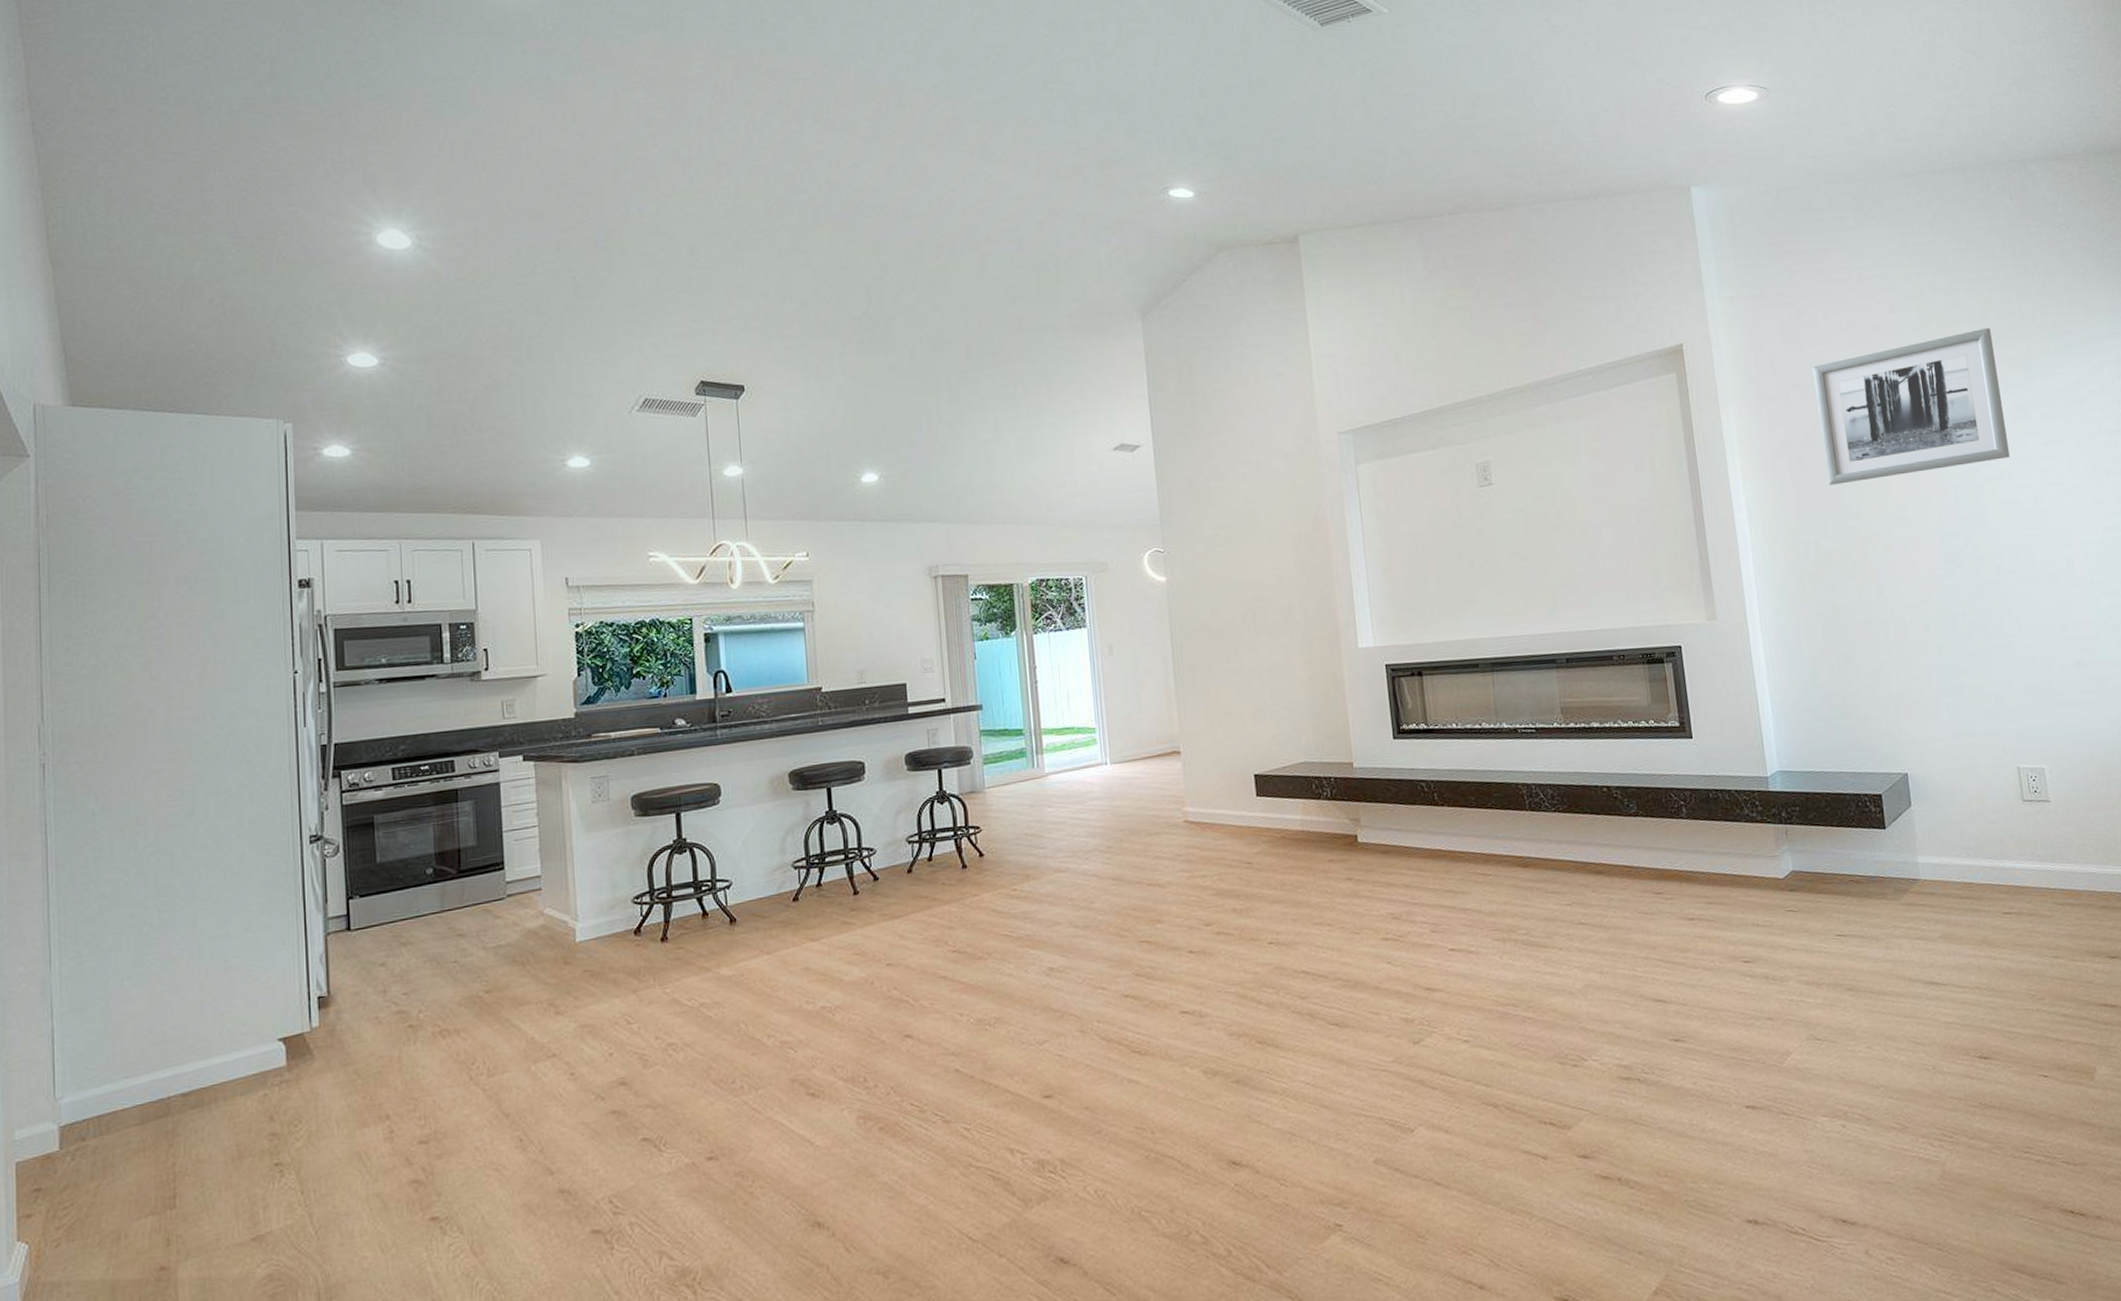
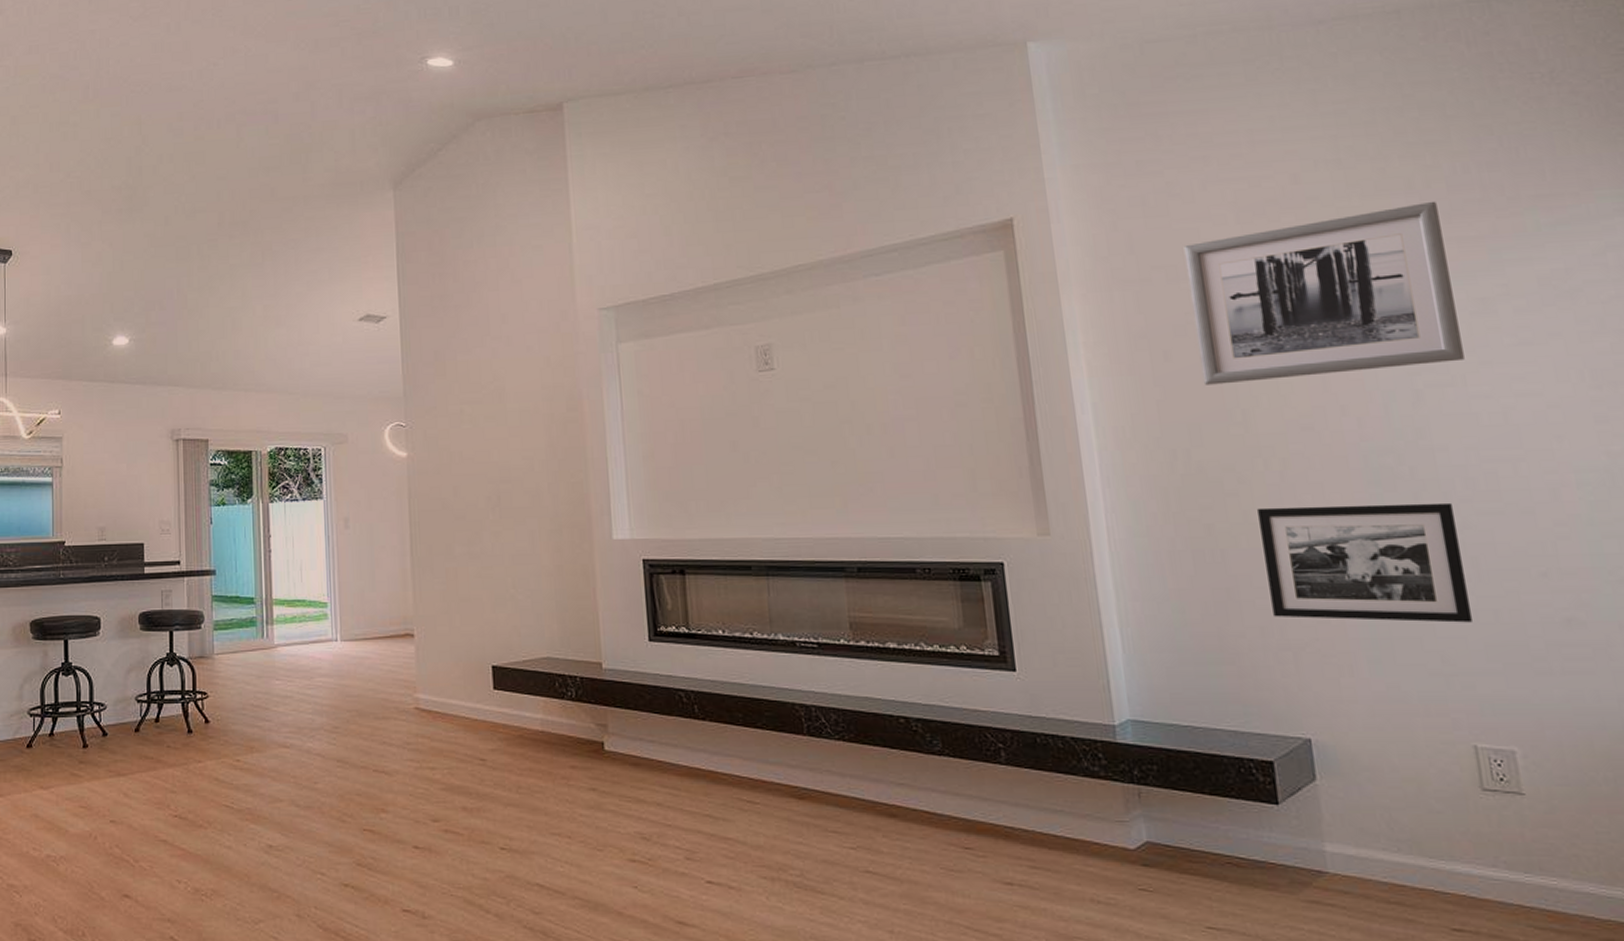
picture frame: none [1868,573,2017,676] -> present [1257,502,1474,623]

